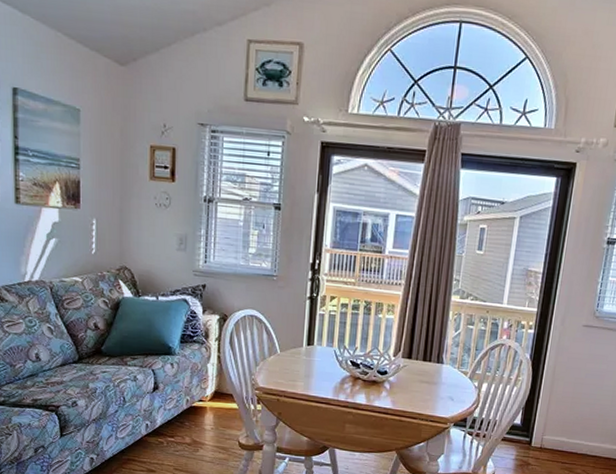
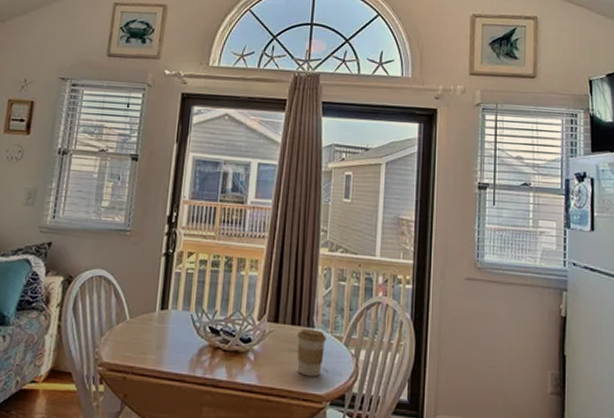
coffee cup: none [427,364,454,403] -> present [297,329,326,377]

